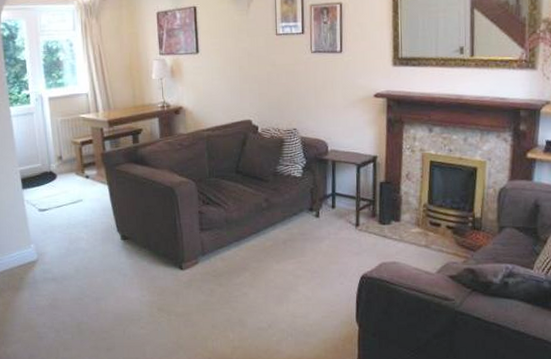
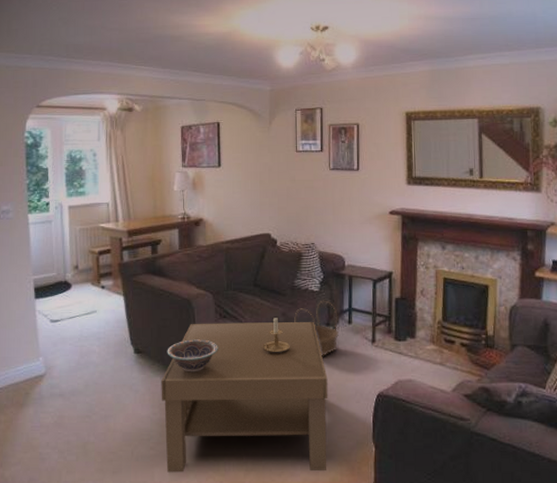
coffee table: none [148,206,312,350] -> present [161,321,328,473]
decorative bowl: none [152,225,203,257] -> present [167,339,218,372]
candle holder: none [246,202,273,238] -> present [262,317,290,353]
basket: none [277,185,322,240] -> present [294,300,339,356]

